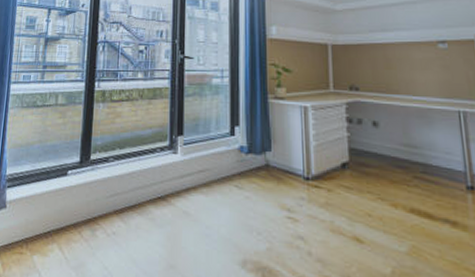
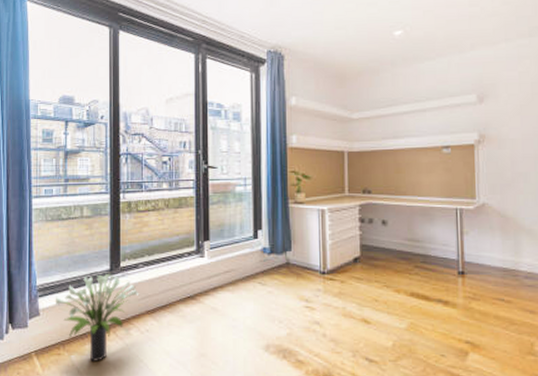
potted plant: none [22,165,107,265] -> present [55,273,138,361]

